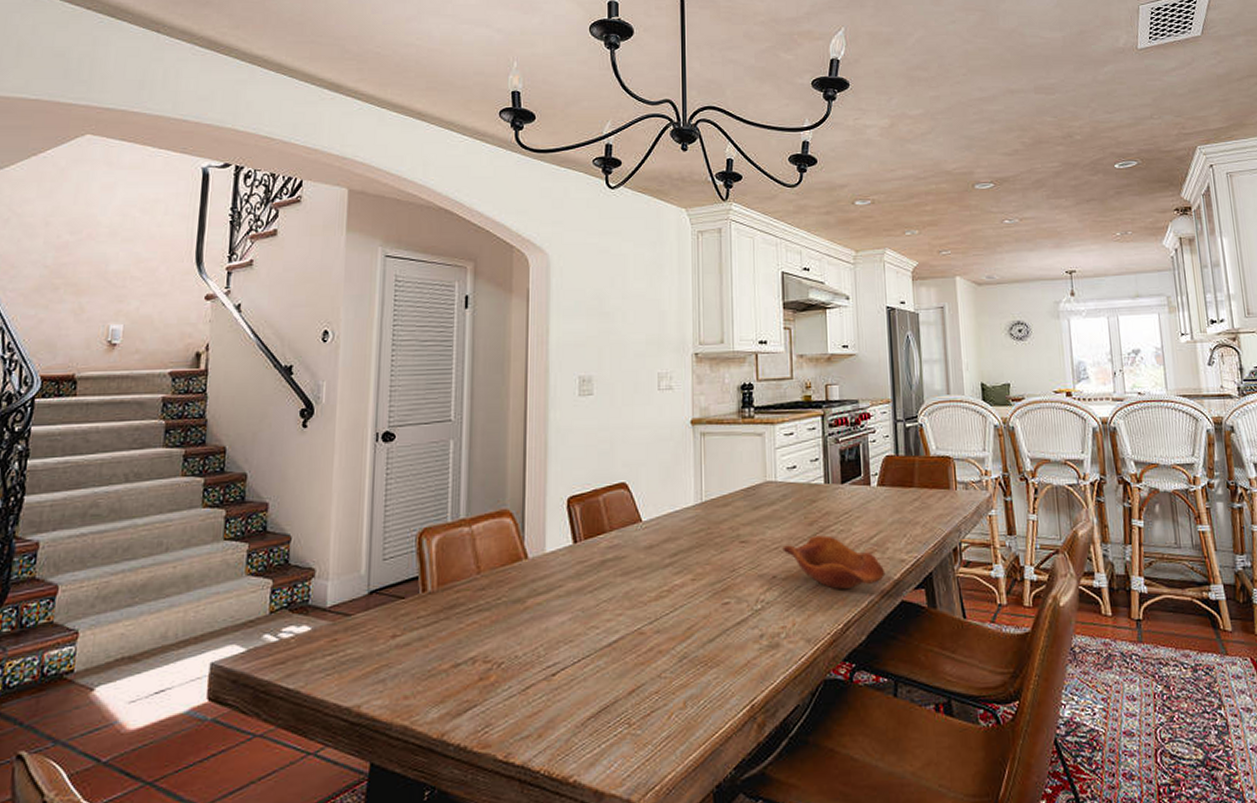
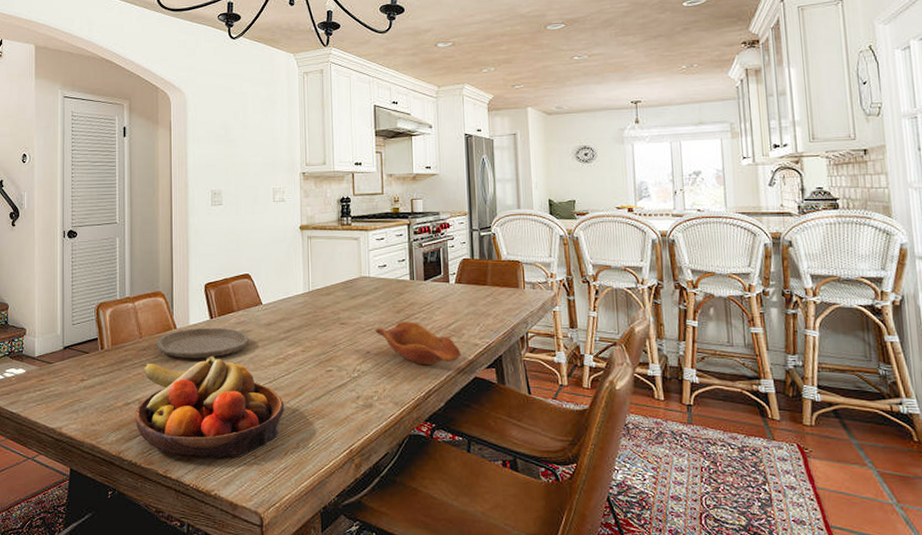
fruit bowl: none [467,592,669,734] -> present [135,355,285,460]
plate: none [499,554,623,598] -> present [155,327,249,359]

